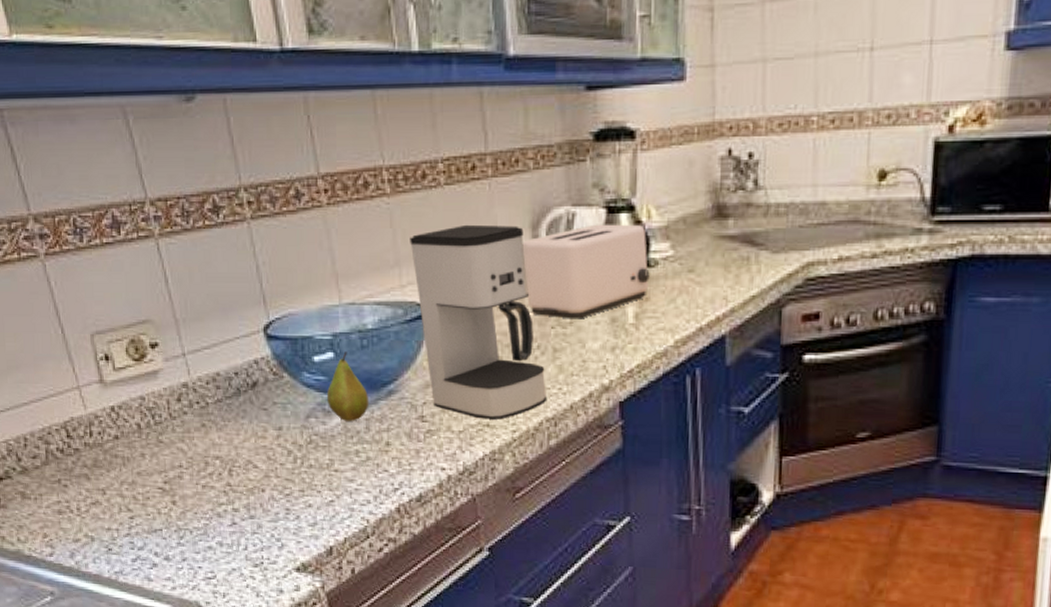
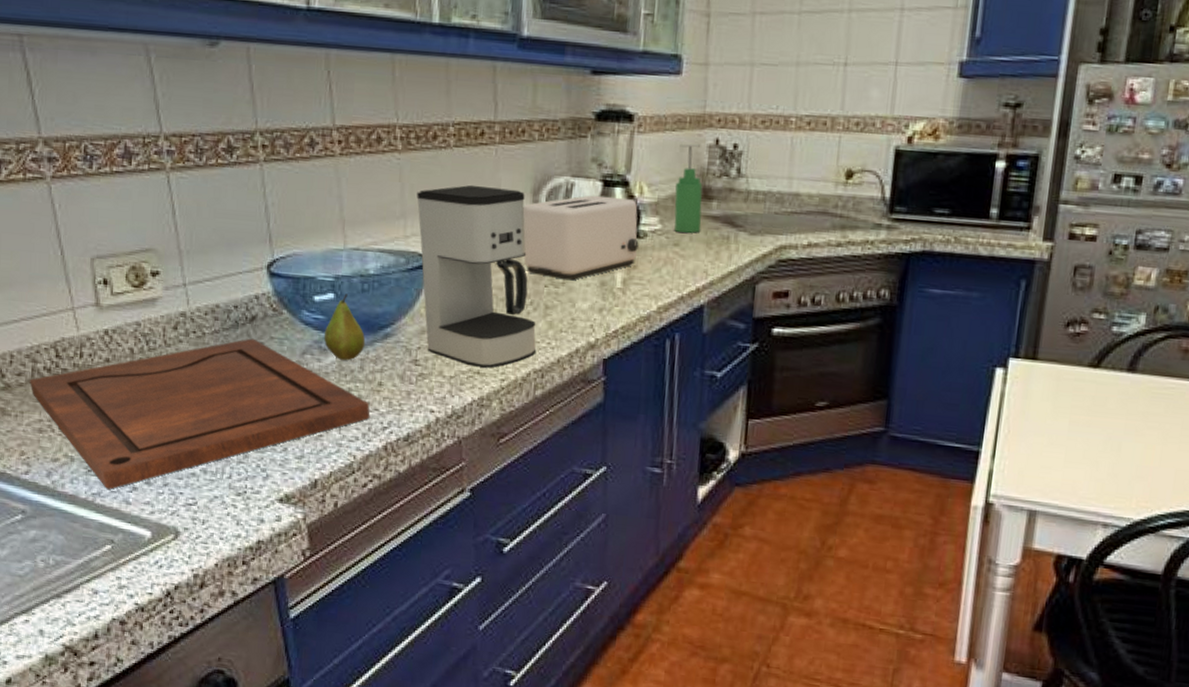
cutting board: none [45,405,380,567] -> present [30,338,370,490]
soap dispenser: none [686,157,718,257] -> present [674,144,703,233]

